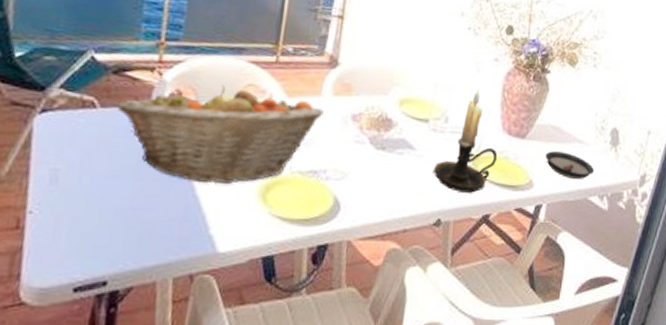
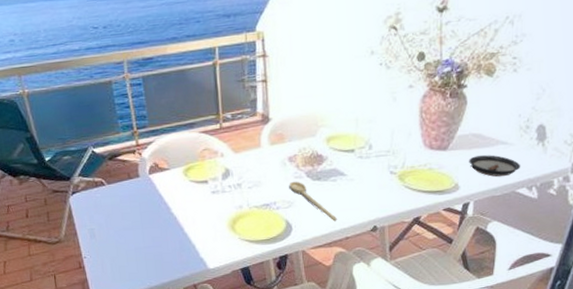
fruit basket: present [117,85,324,184] -> none [117,153,265,224]
spoon: none [347,146,397,207] -> present [290,181,337,221]
candle holder: present [433,89,498,193] -> none [365,116,422,203]

